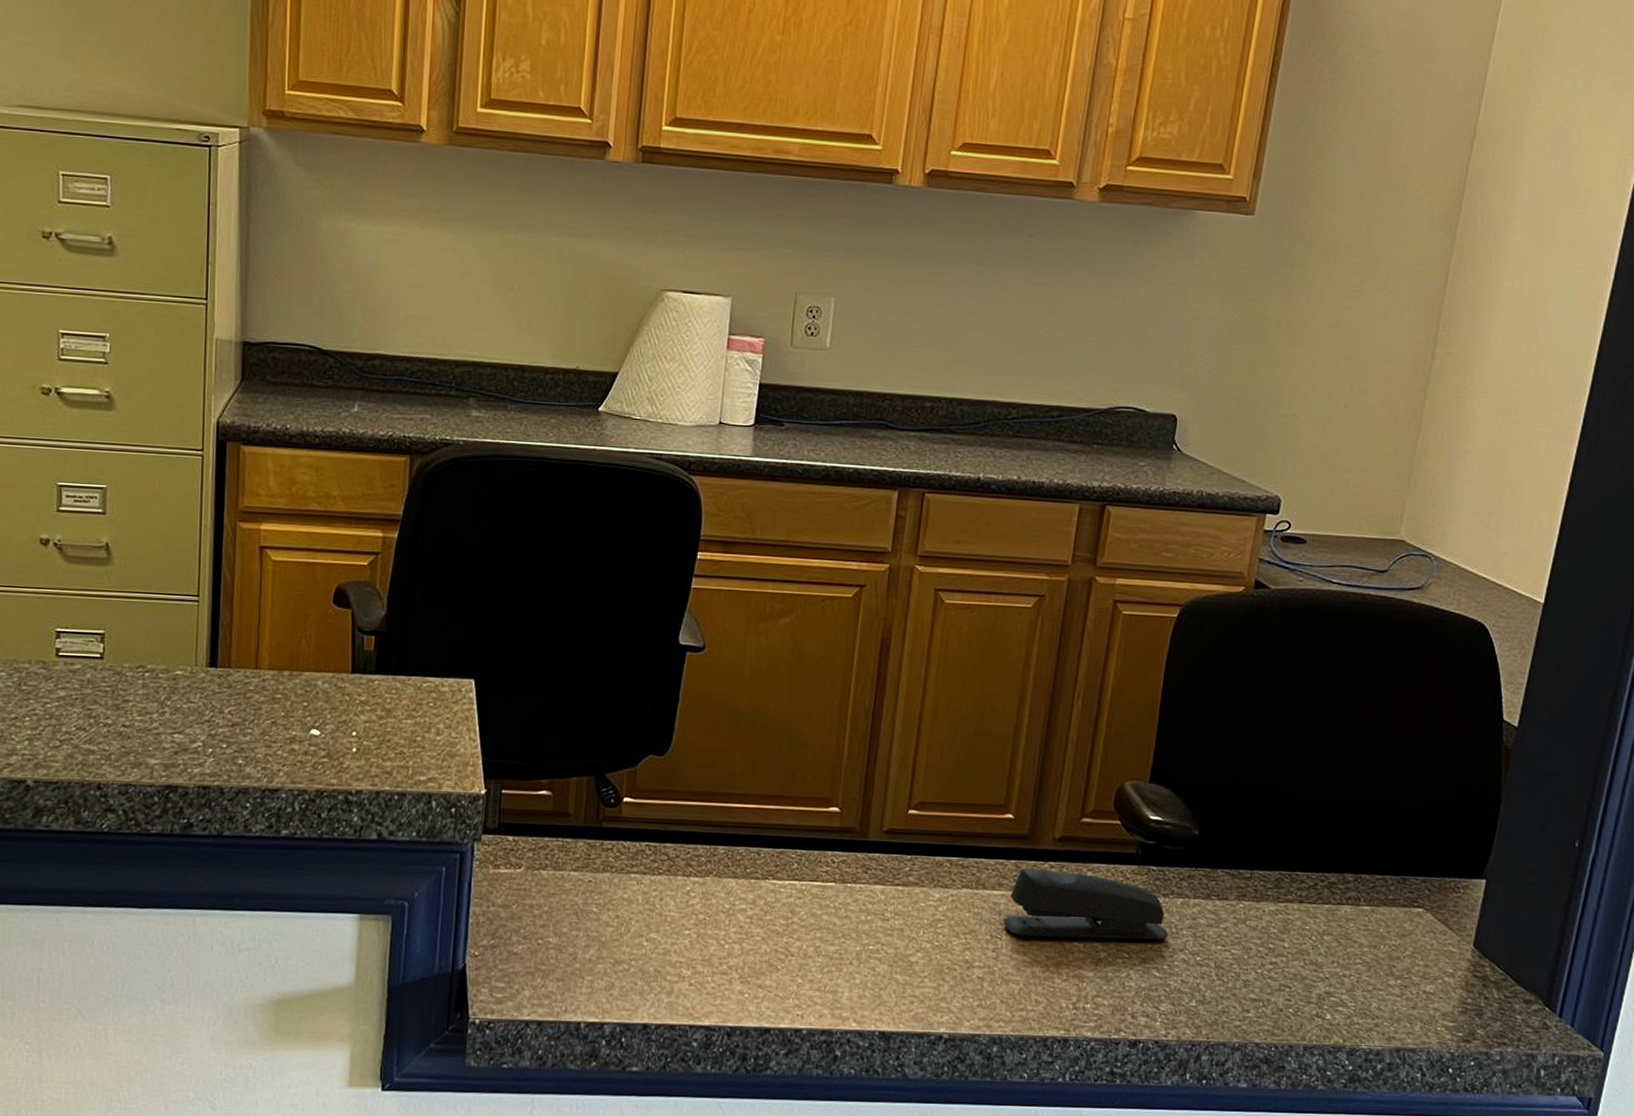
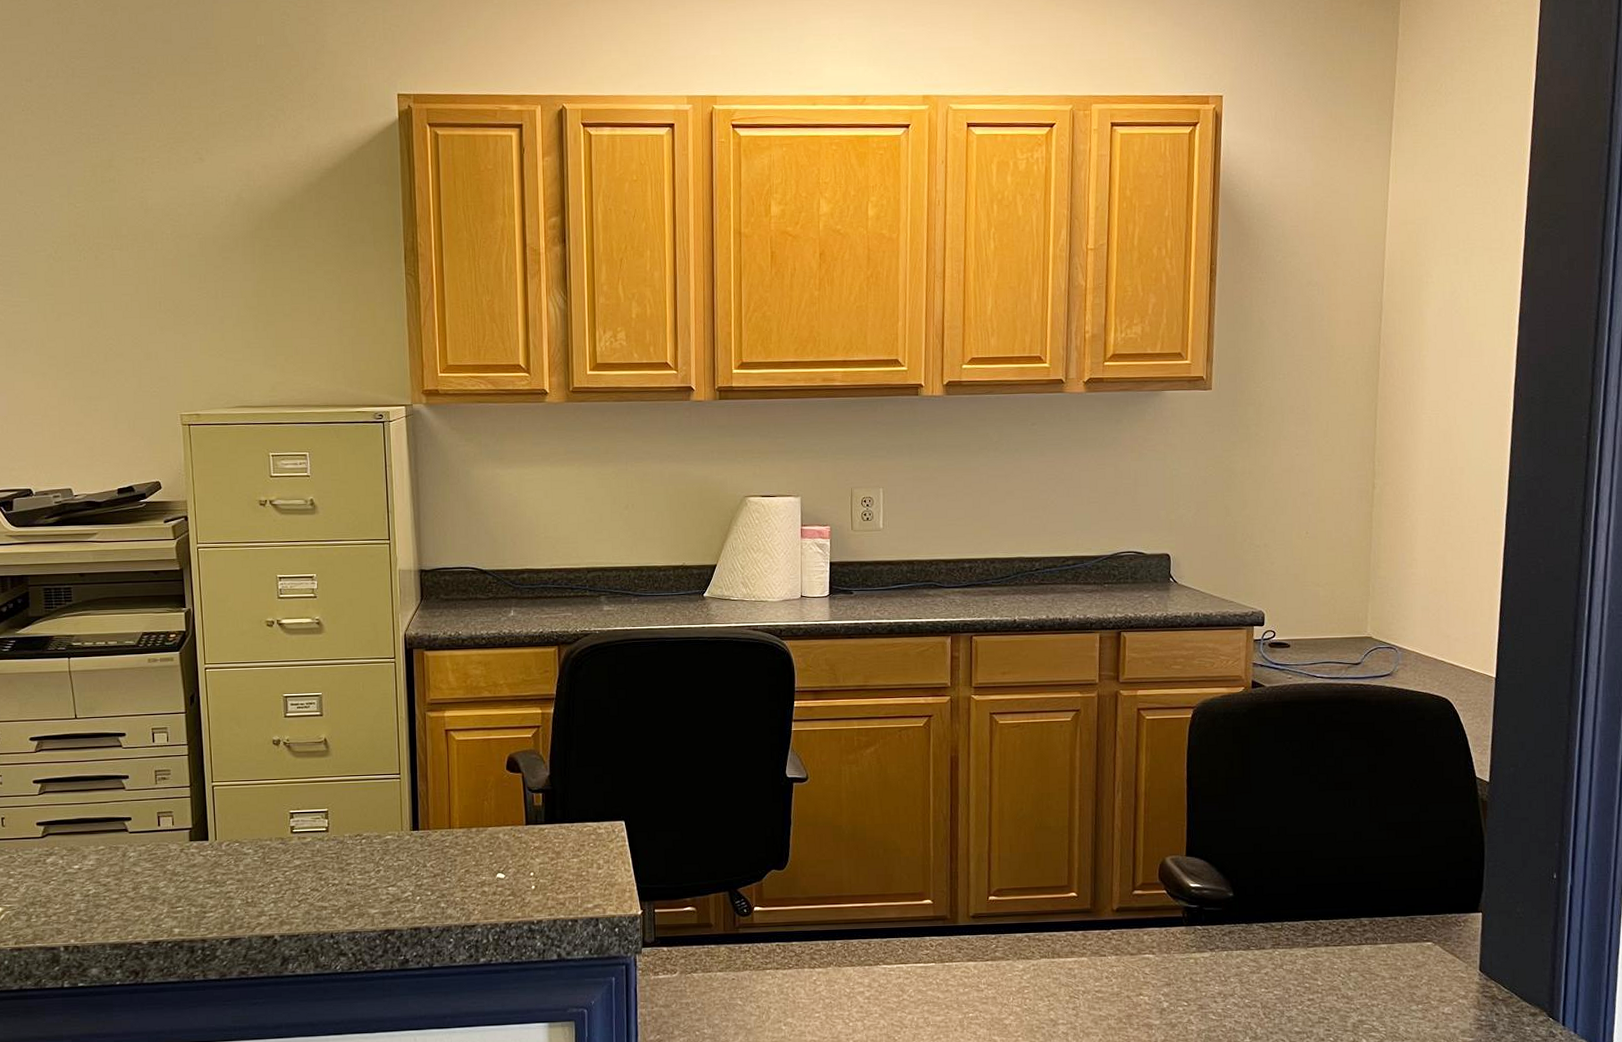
stapler: present [1003,868,1169,940] -> none [1078,937,1219,995]

